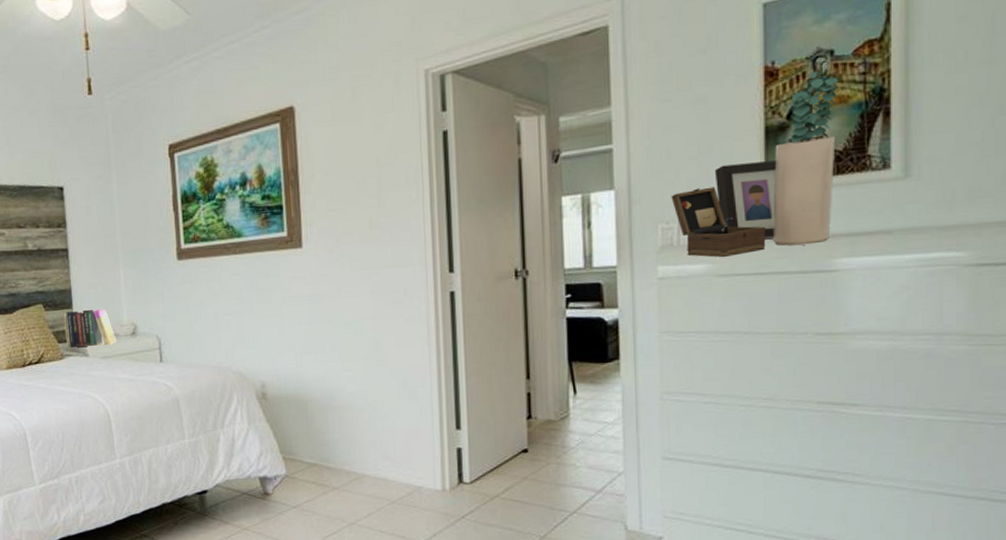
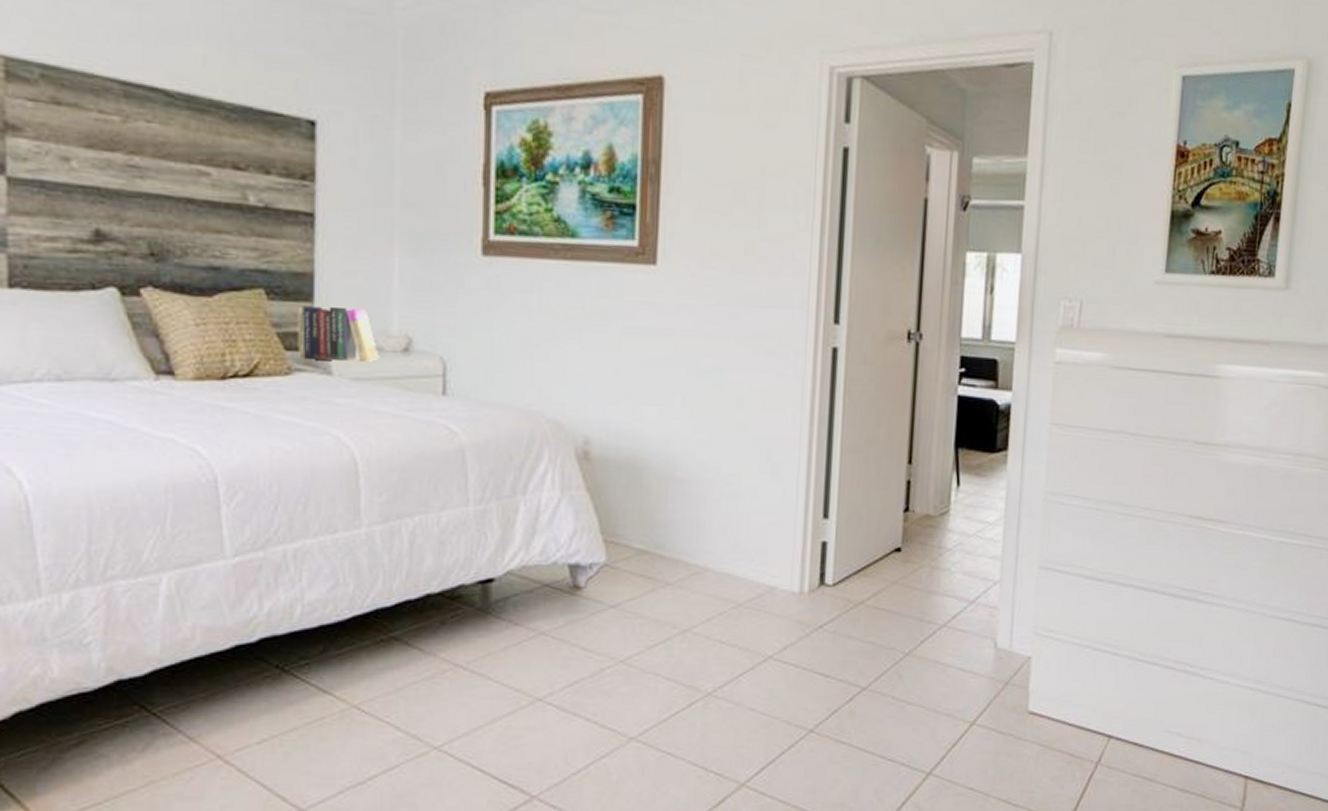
wooden box: present [671,187,766,258] -> none [1076,266,1161,349]
picture frame: present [714,160,777,240] -> none [1120,245,1178,335]
vase: present [773,62,838,246] -> none [1167,151,1240,346]

